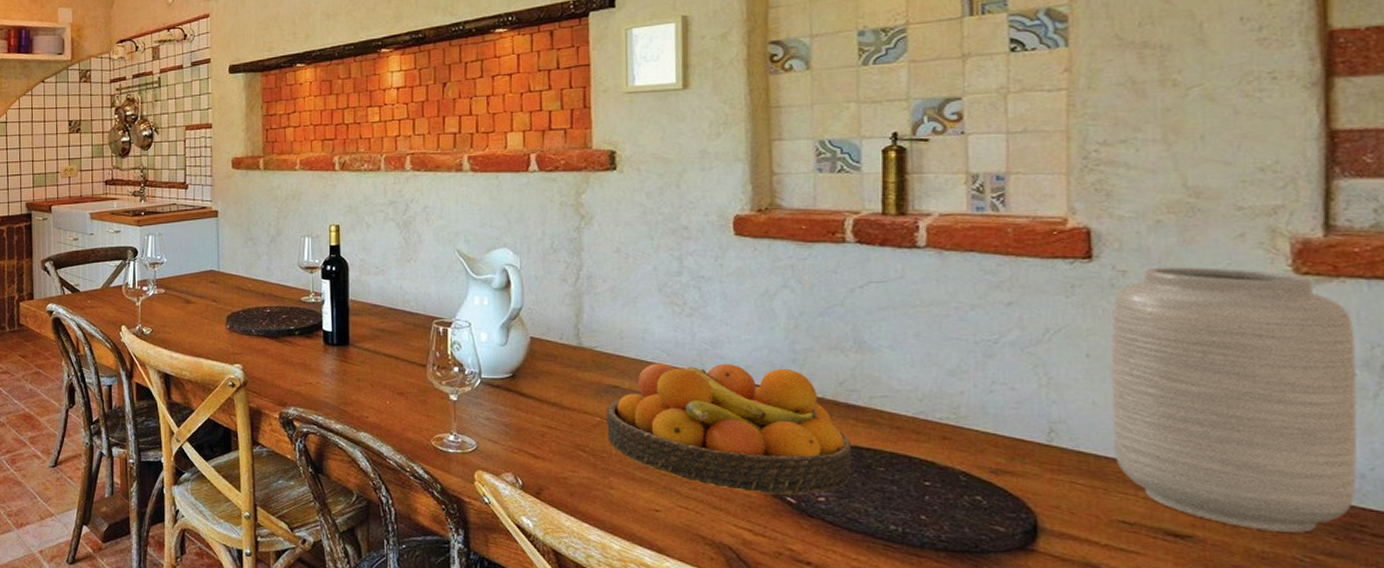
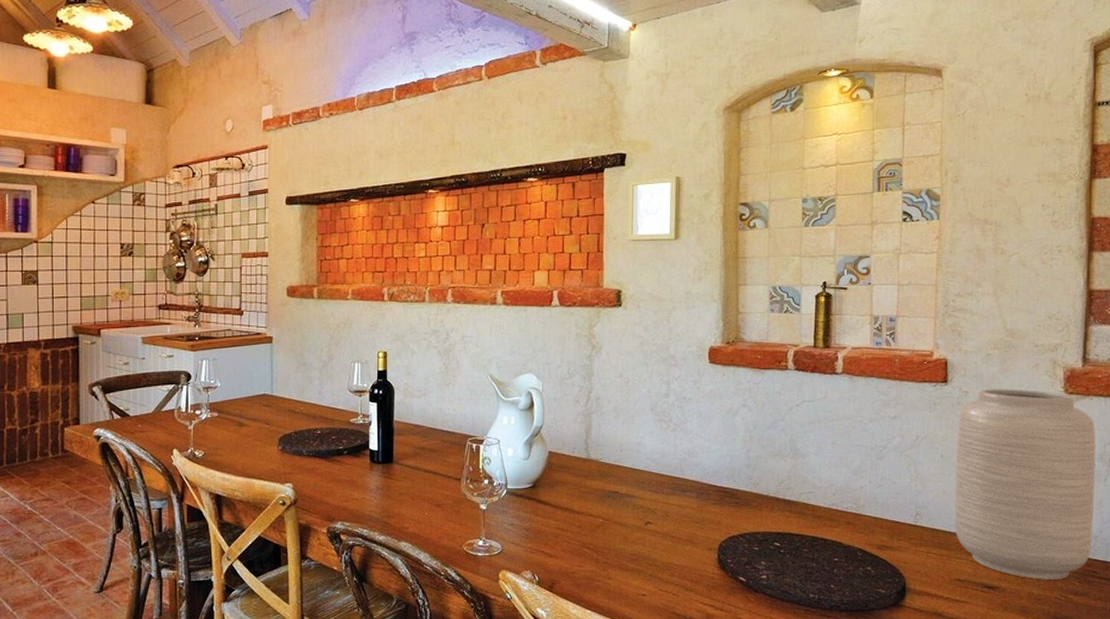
fruit bowl: present [606,363,853,495] -> none [607,470,786,575]

